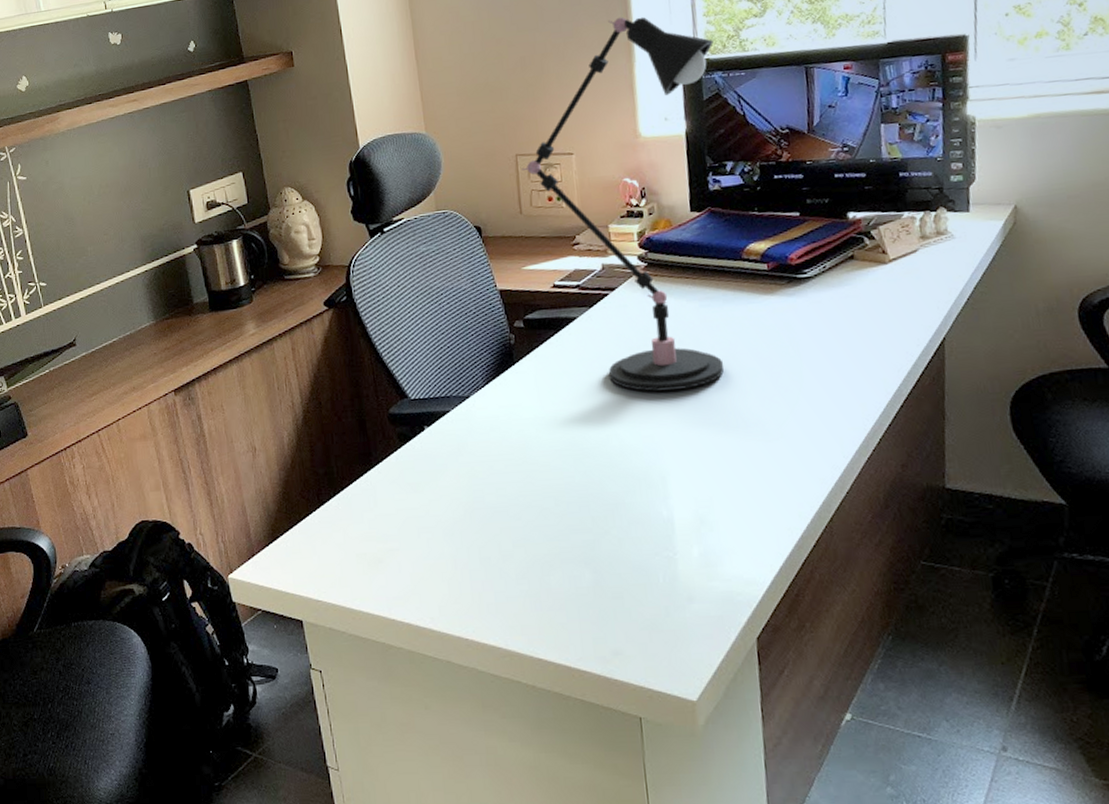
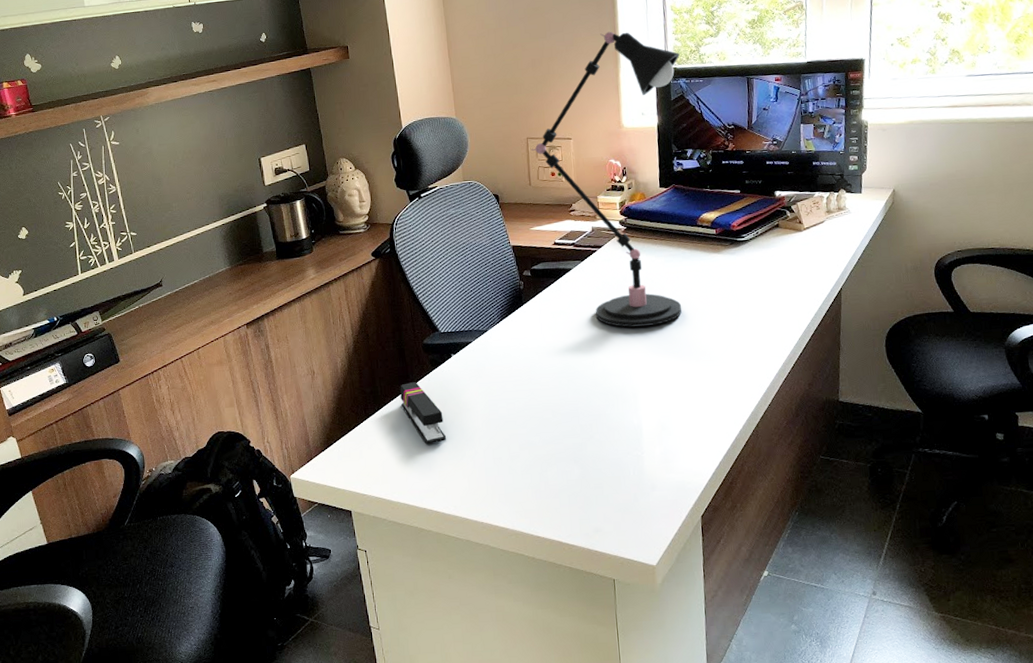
stapler: none [360,461,420,540] -> present [400,382,447,445]

